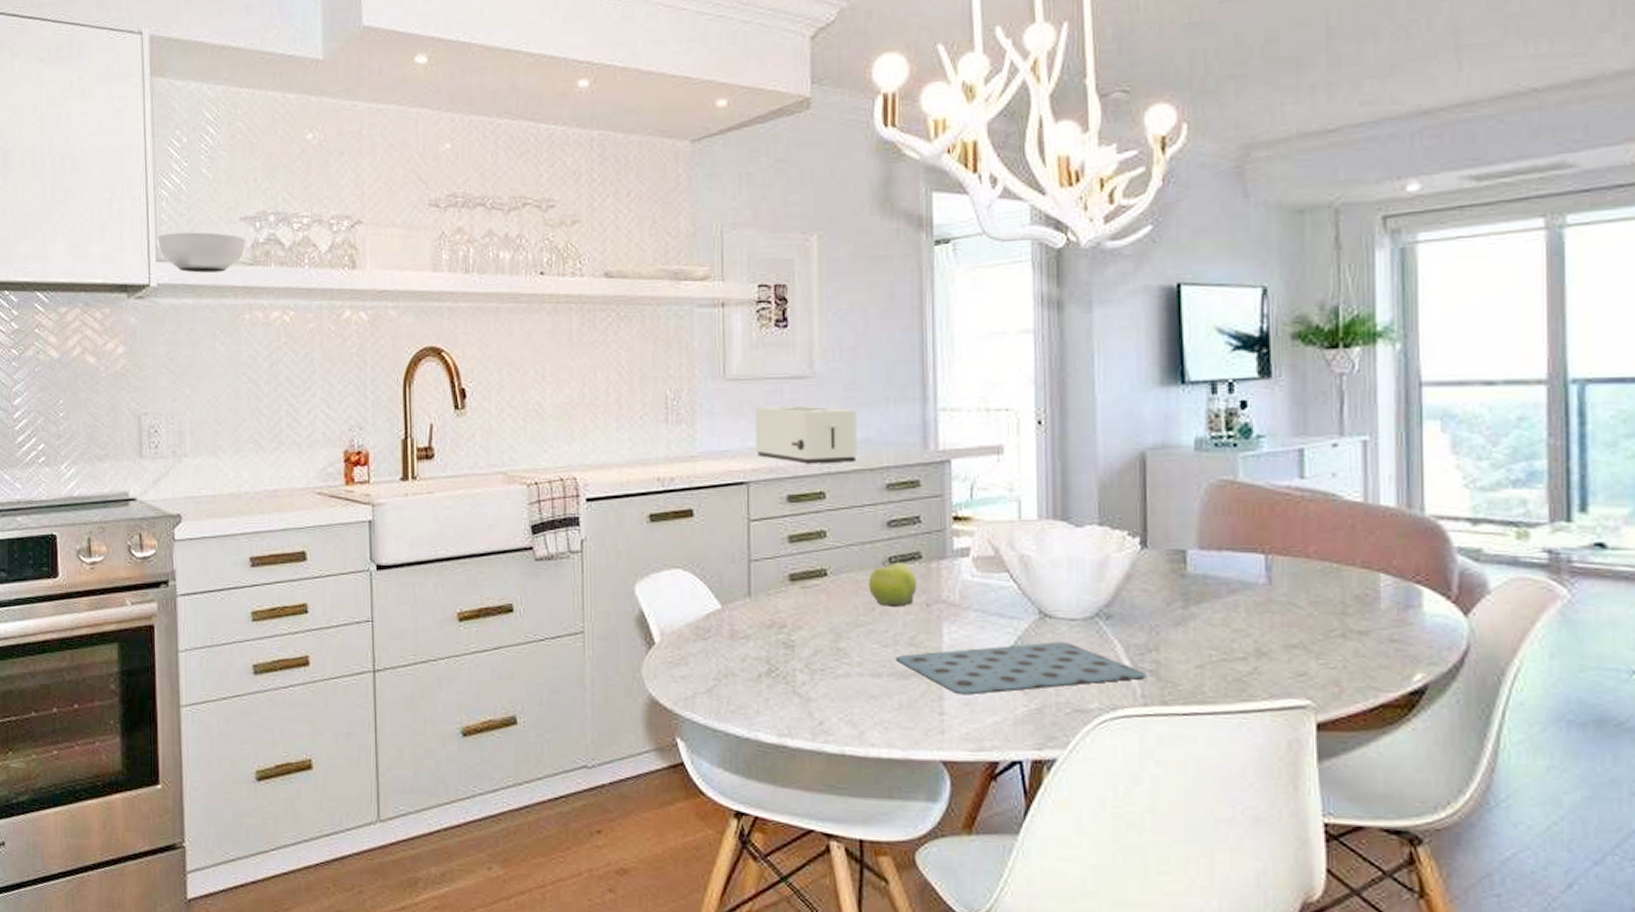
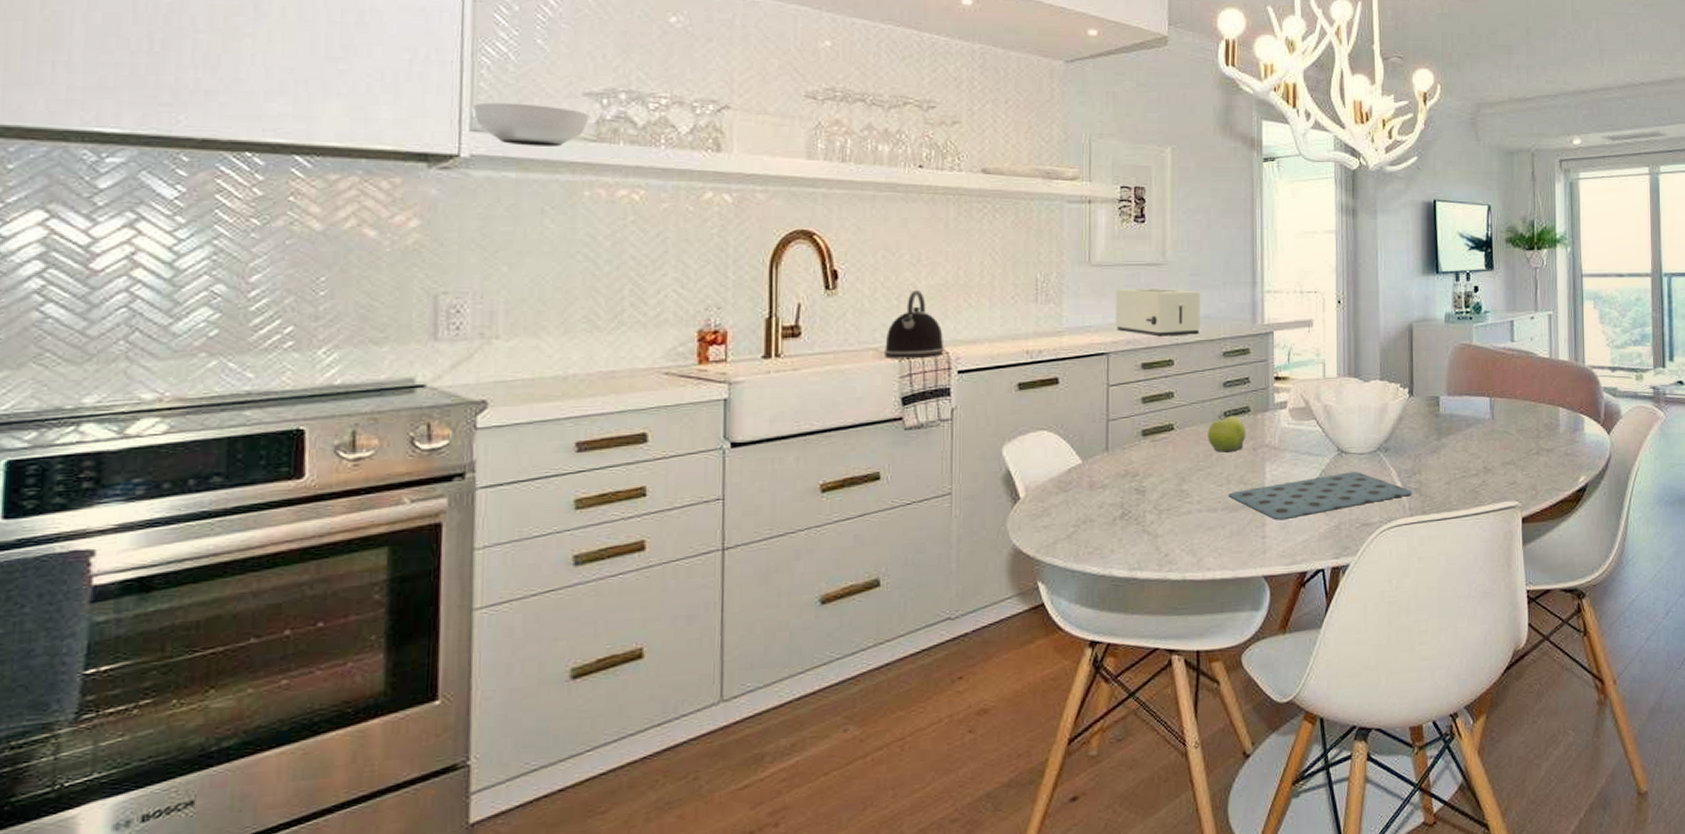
kettle: none [512,409,572,485] -> present [883,289,944,360]

